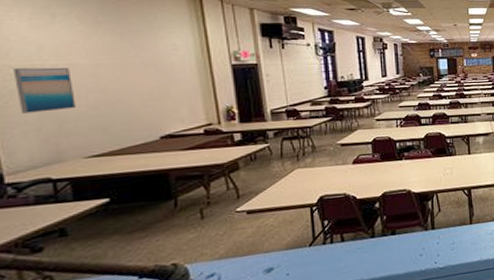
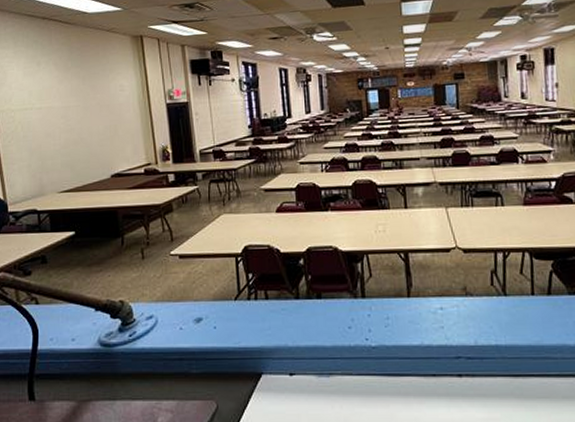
wall art: present [13,67,77,113] -> none [14,110,54,151]

